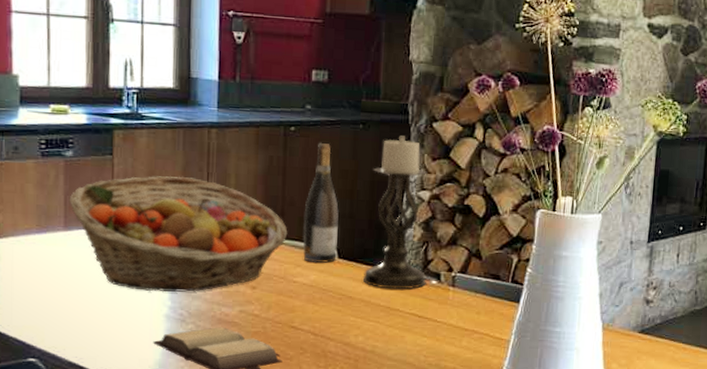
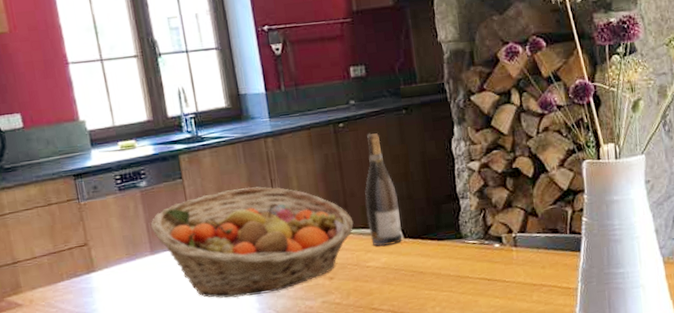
candle holder: present [362,135,428,290] -> none [422,113,490,259]

